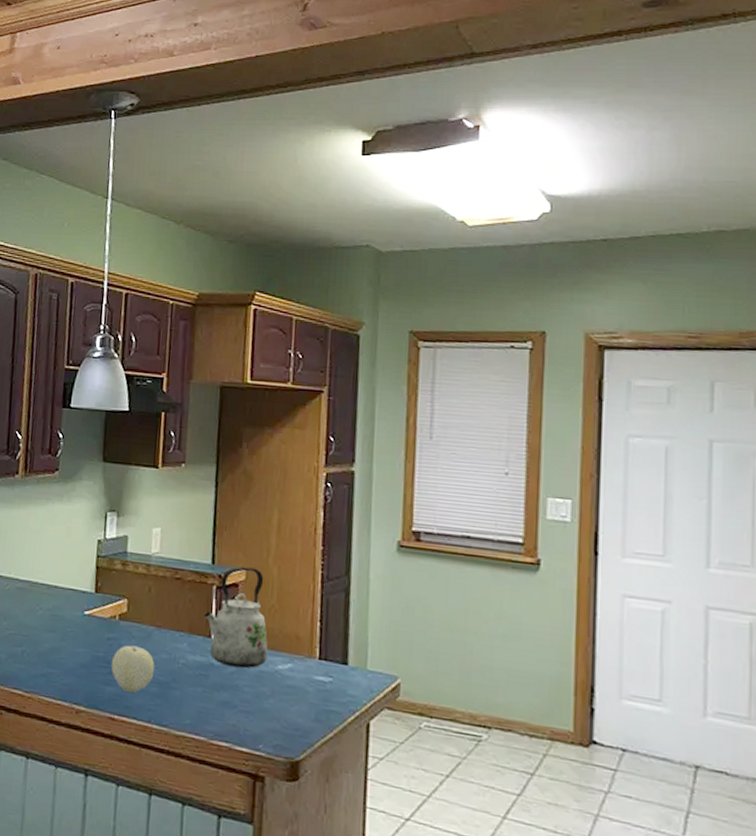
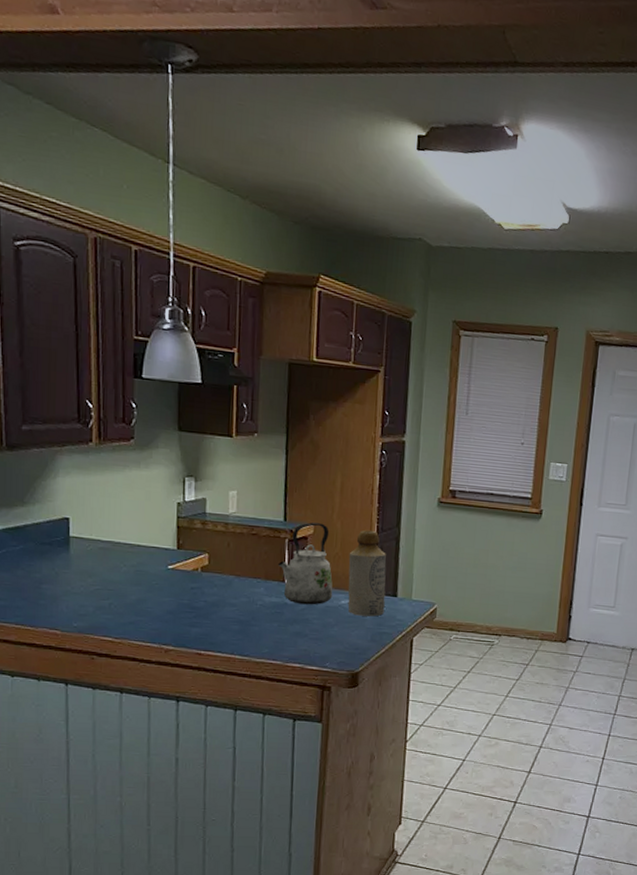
fruit: present [110,645,155,693] -> none [195,592,236,632]
bottle: none [286,578,334,689] -> present [347,530,387,617]

